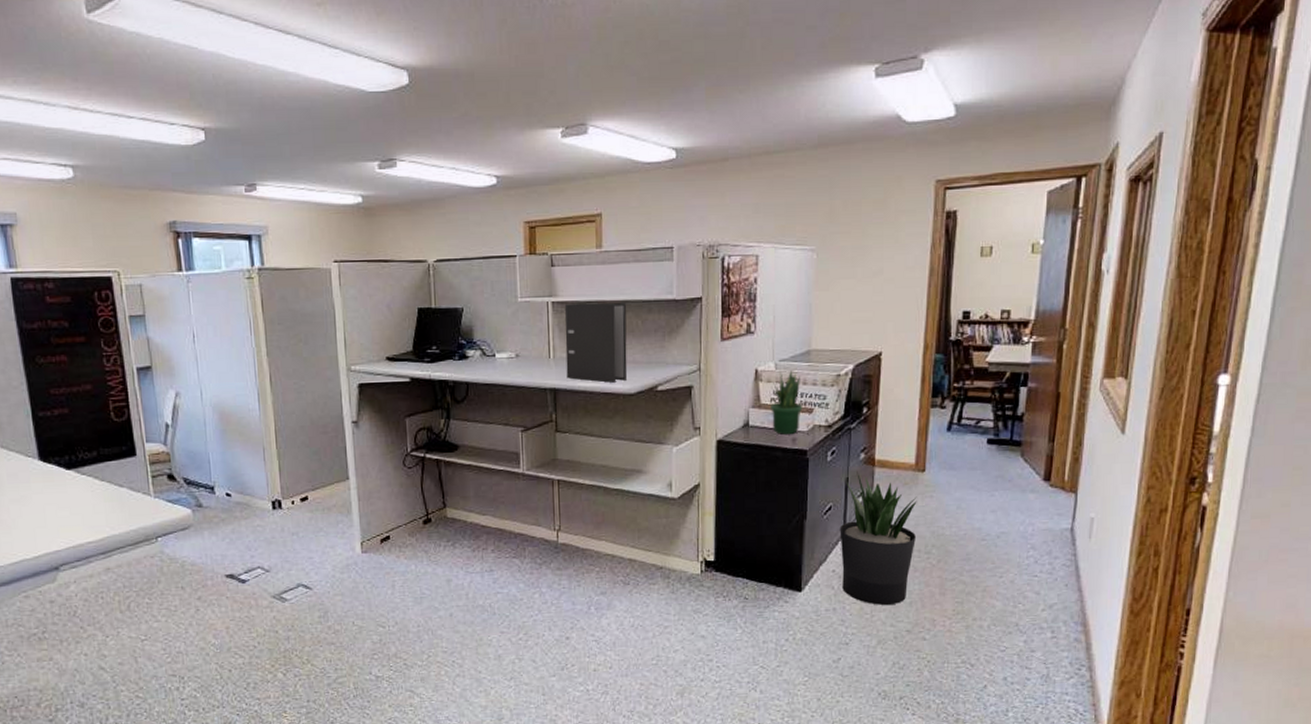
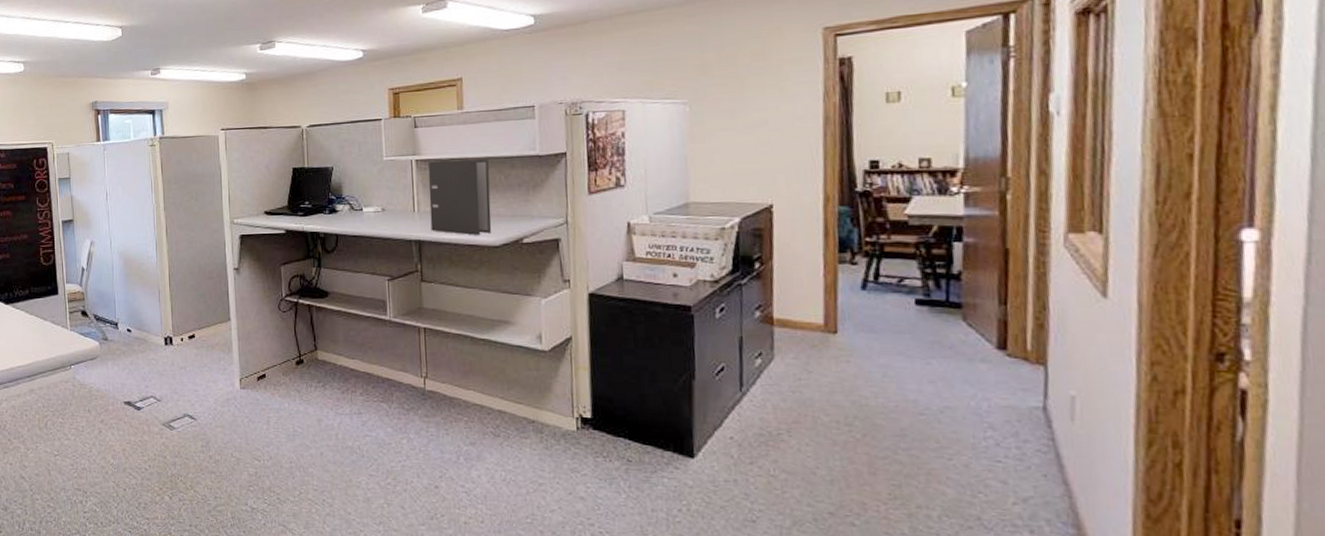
planter: present [771,371,803,434] -> none [646,224,684,289]
planter: present [840,471,917,605] -> none [735,330,832,481]

